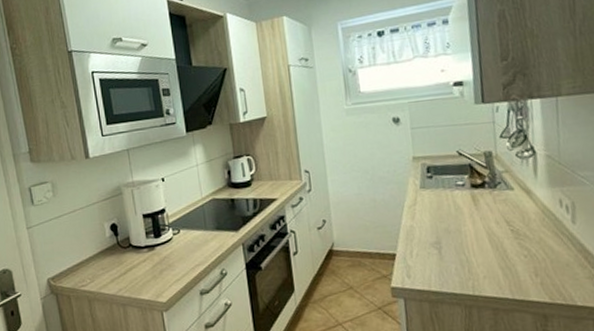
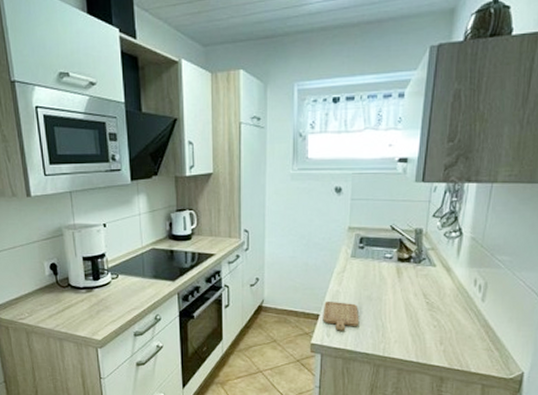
chopping board: none [399,238,441,271] -> present [323,302,360,331]

